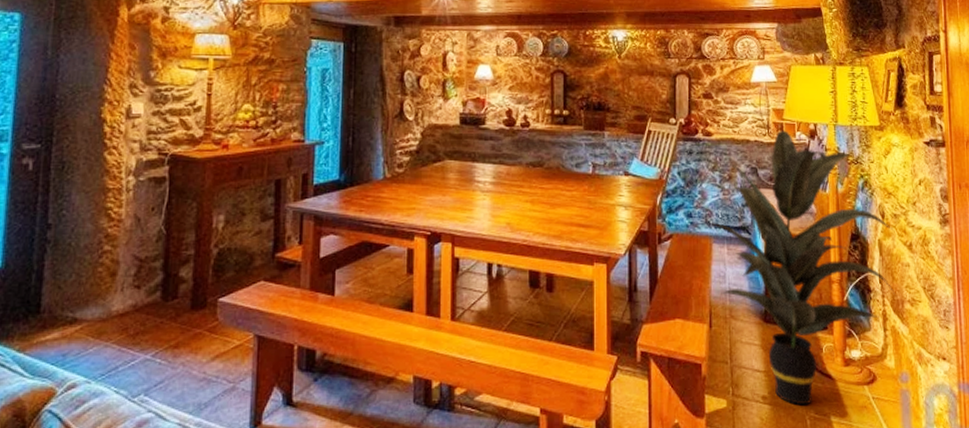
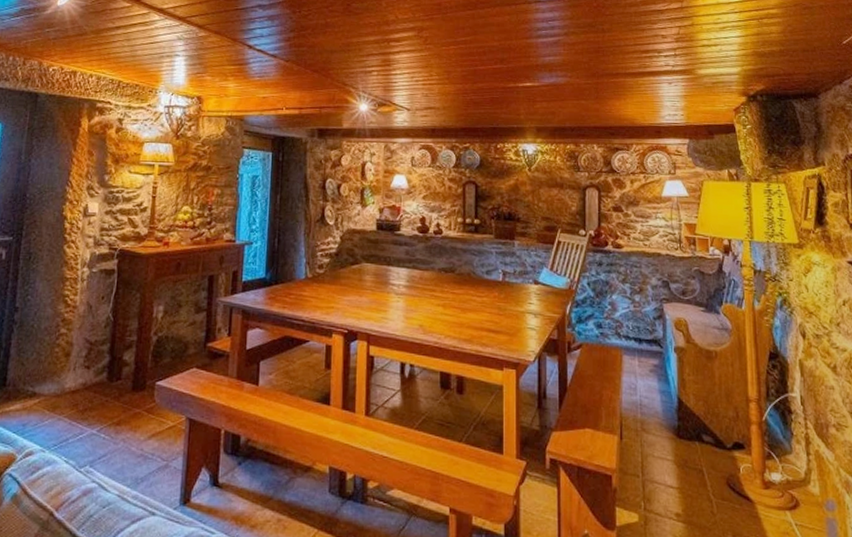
indoor plant: present [712,130,895,406] -> none [622,245,819,527]

